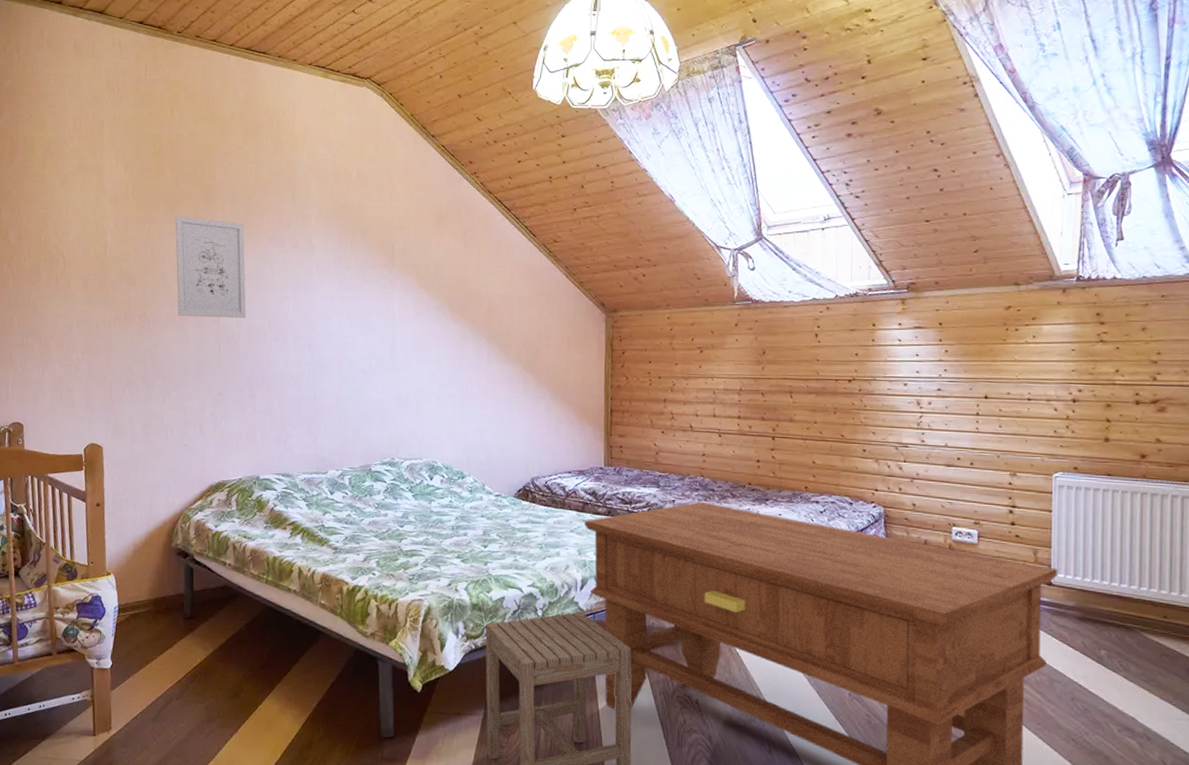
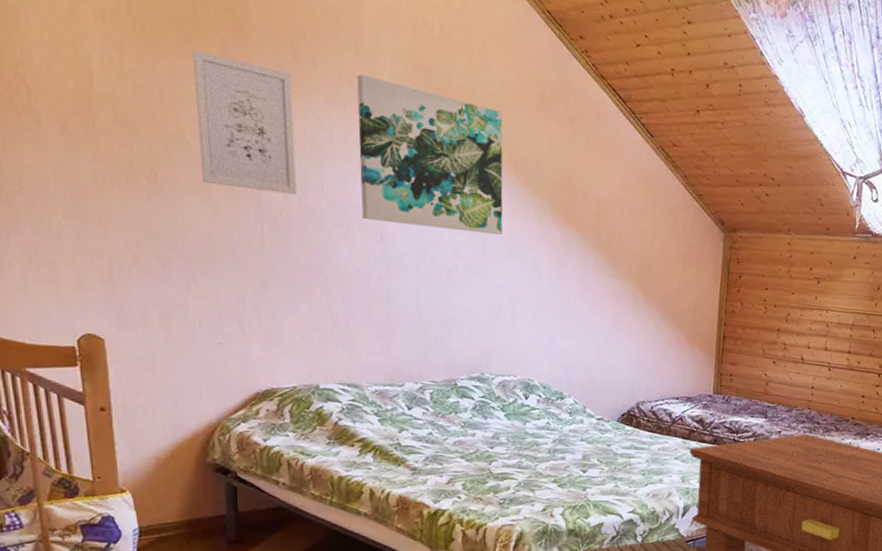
wall art: none [292,216,409,336] -> present [356,74,503,236]

